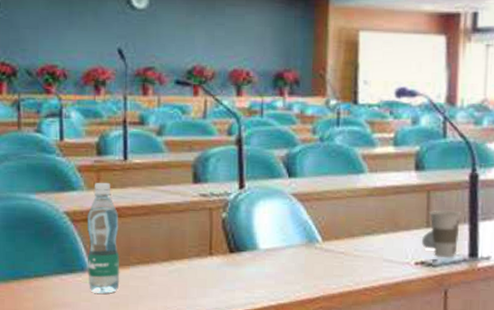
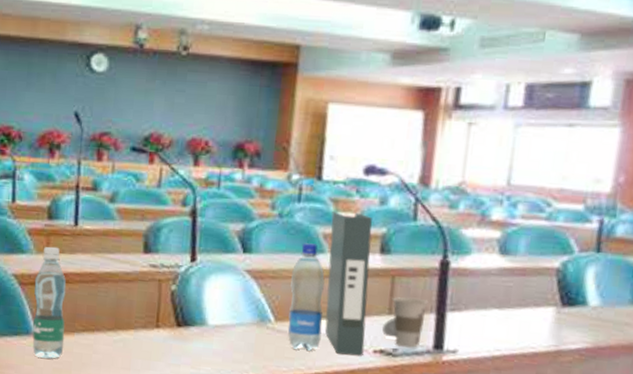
bottle: none [335,164,367,267] -> present [288,243,325,351]
binder: none [368,133,407,269] -> present [324,212,372,356]

